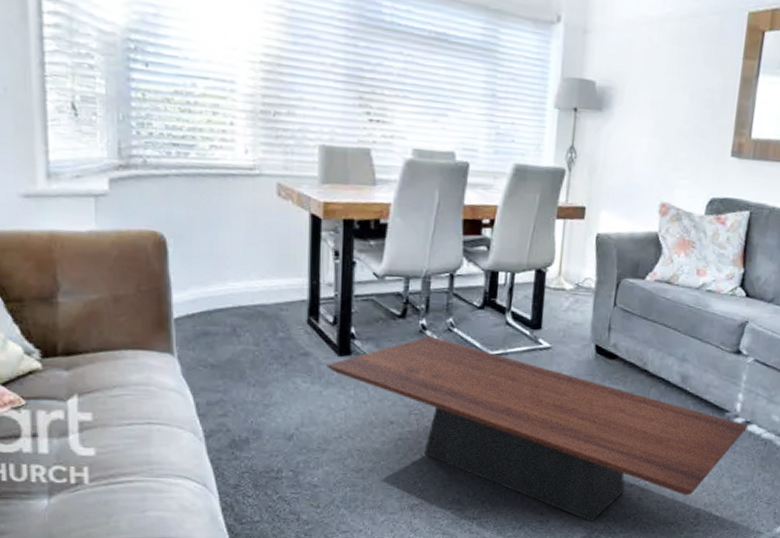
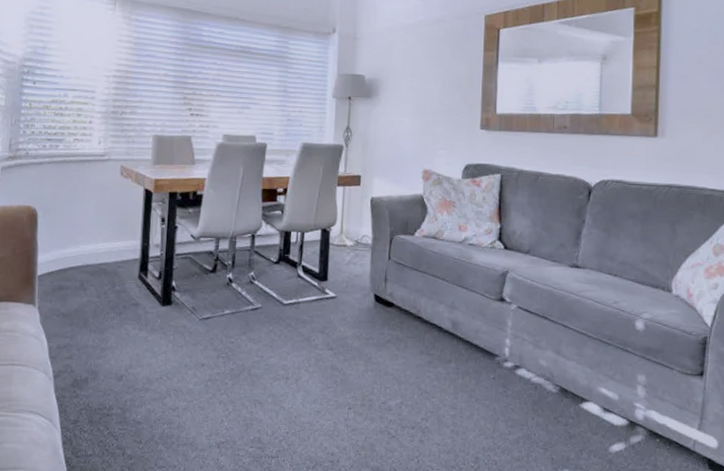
coffee table: present [326,335,748,522] -> none [152,287,517,464]

